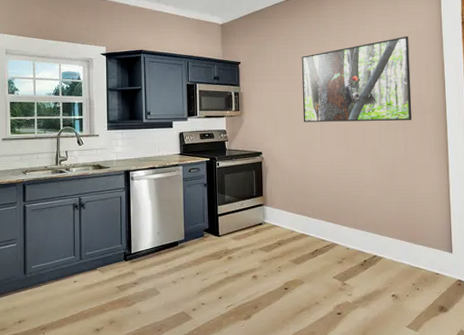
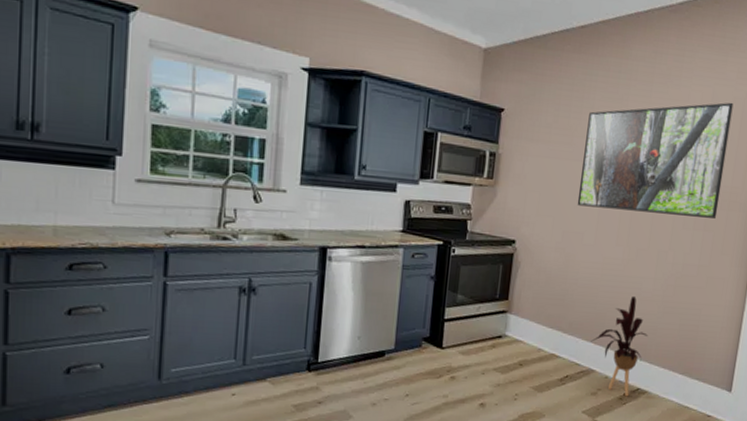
house plant: none [331,184,376,263] -> present [591,295,649,397]

